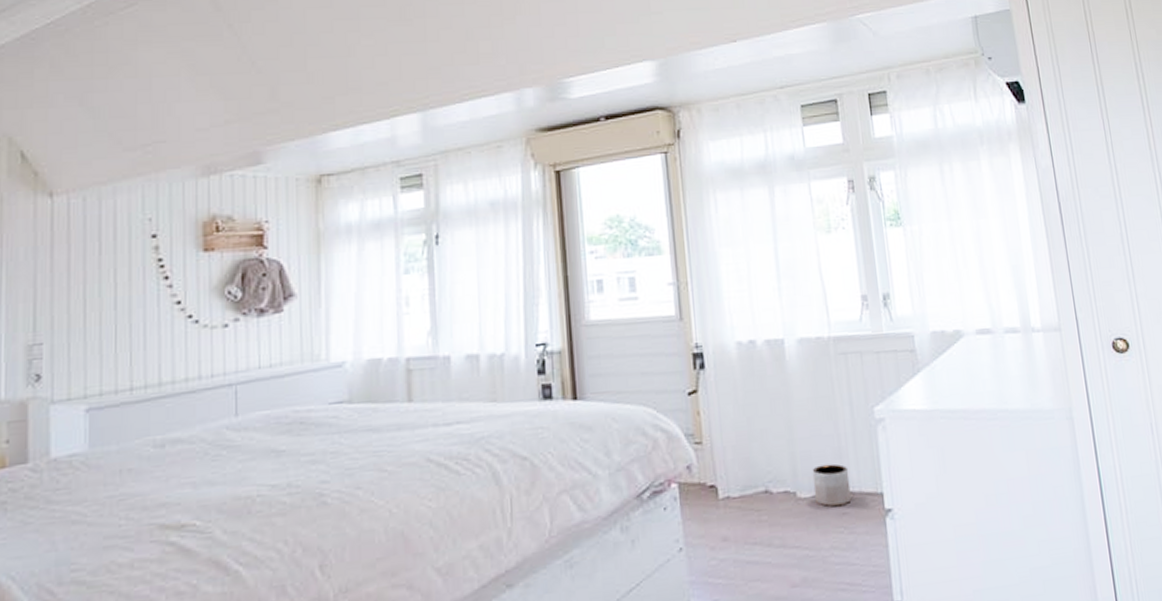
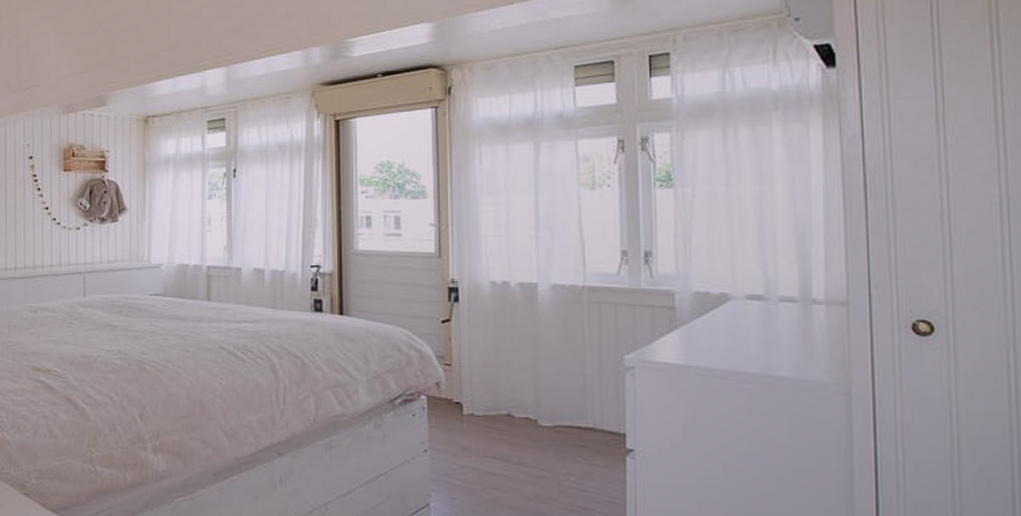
planter: present [812,463,852,507] -> none [555,400,592,439]

